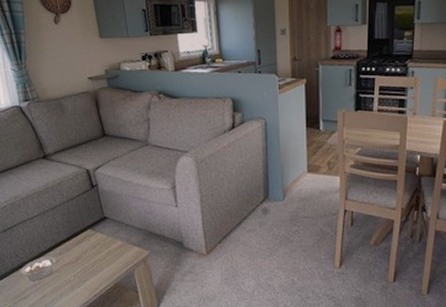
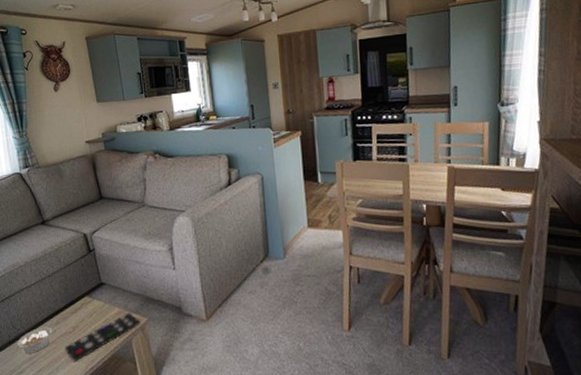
remote control: none [68,246,143,289] -> present [65,312,141,361]

